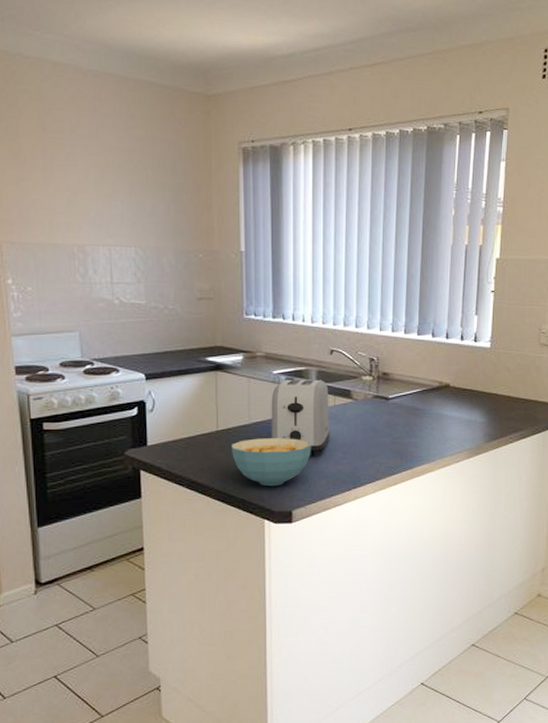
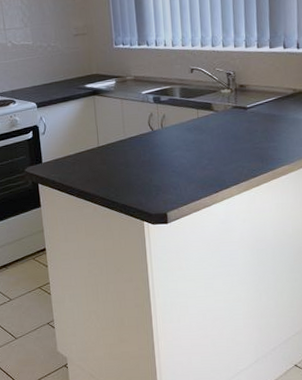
cereal bowl: present [230,438,312,487] -> none [110,149,181,193]
toaster: present [271,379,330,454] -> none [142,95,196,162]

